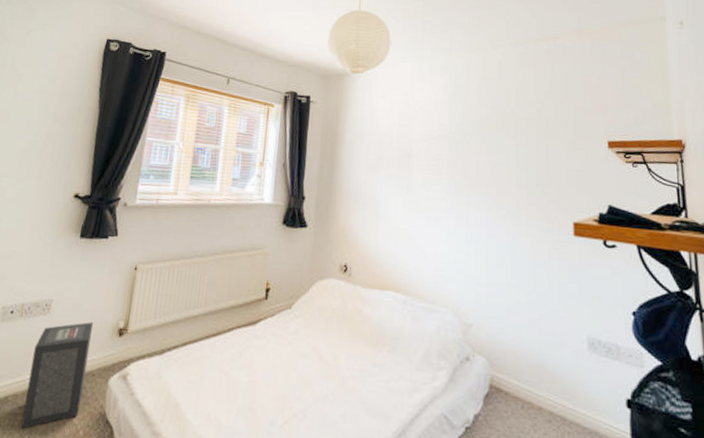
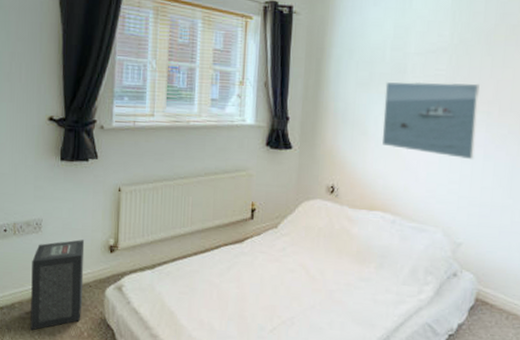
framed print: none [391,165,479,240] -> present [381,81,480,160]

